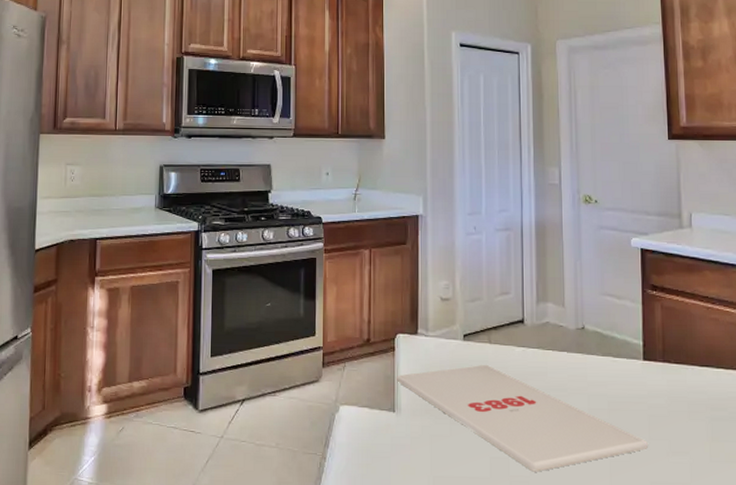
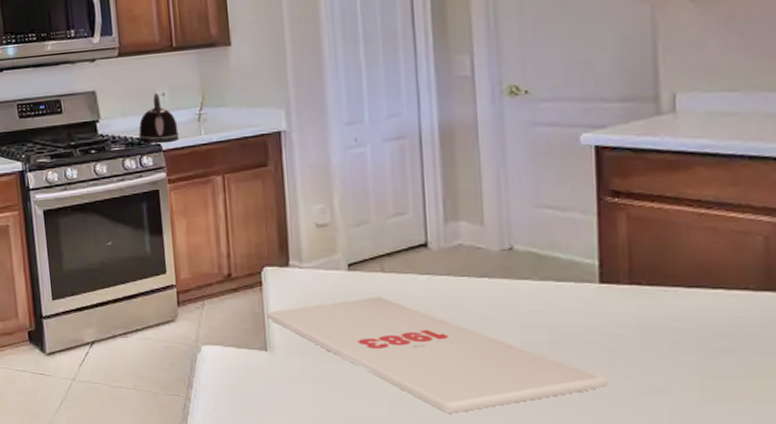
kettle: none [303,173,337,216] -> present [138,93,179,143]

